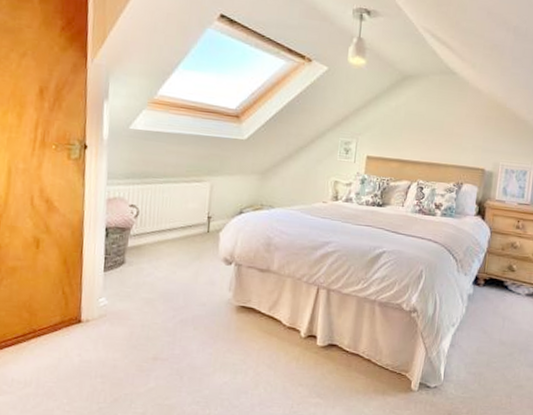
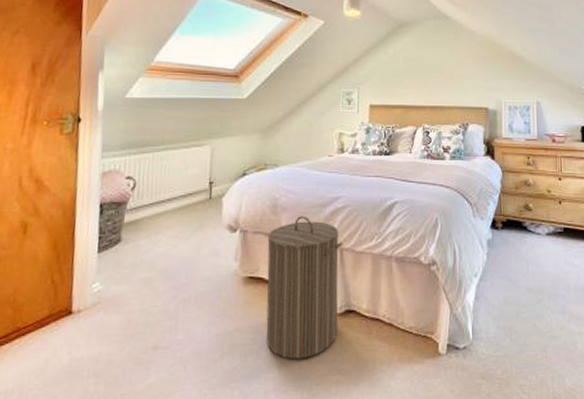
laundry hamper: none [254,256,331,382] -> present [266,216,343,360]

